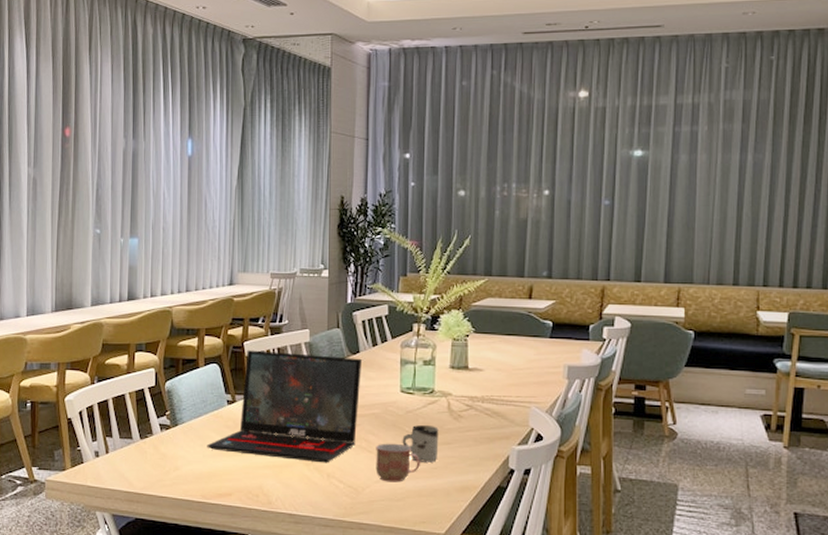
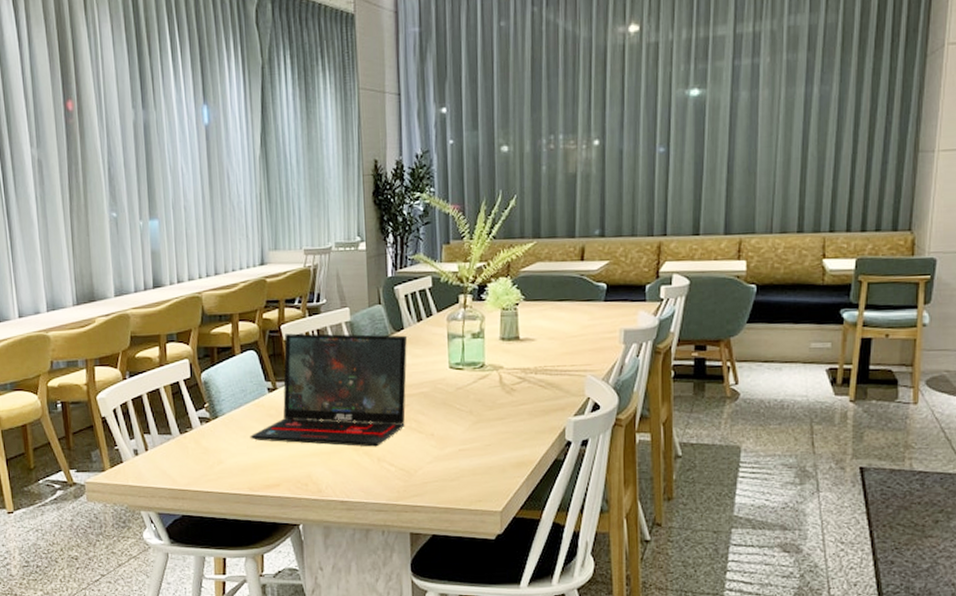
mug: present [376,443,420,482] -> none [426,422,473,462]
cup: present [402,425,439,463] -> none [453,401,492,440]

